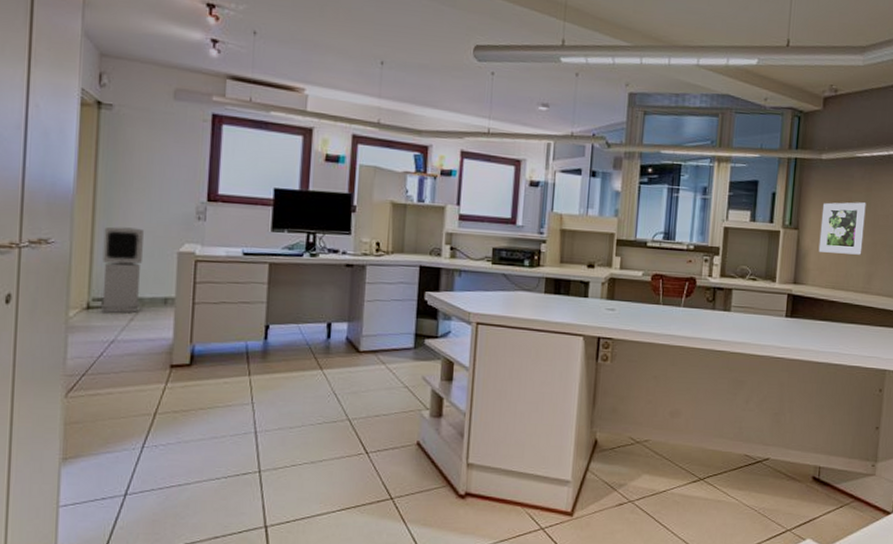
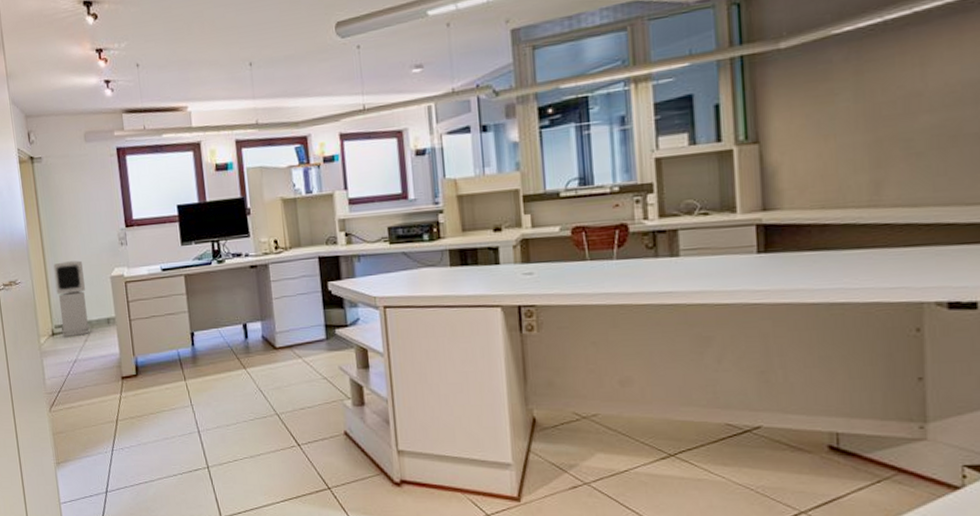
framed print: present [818,202,866,255] -> none [790,91,861,166]

